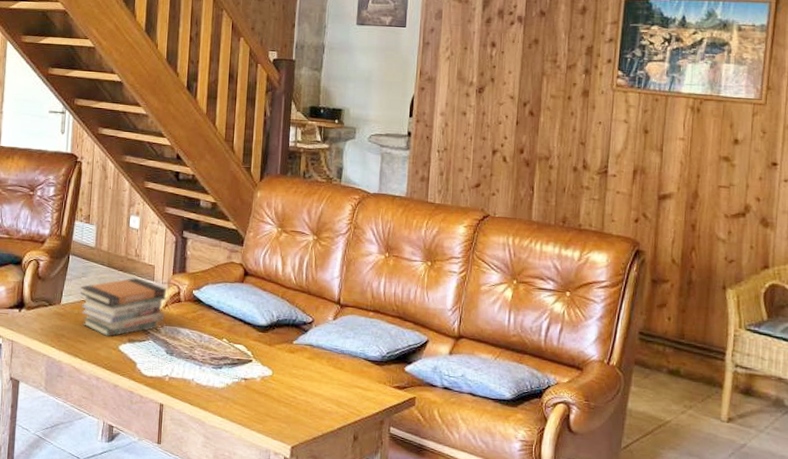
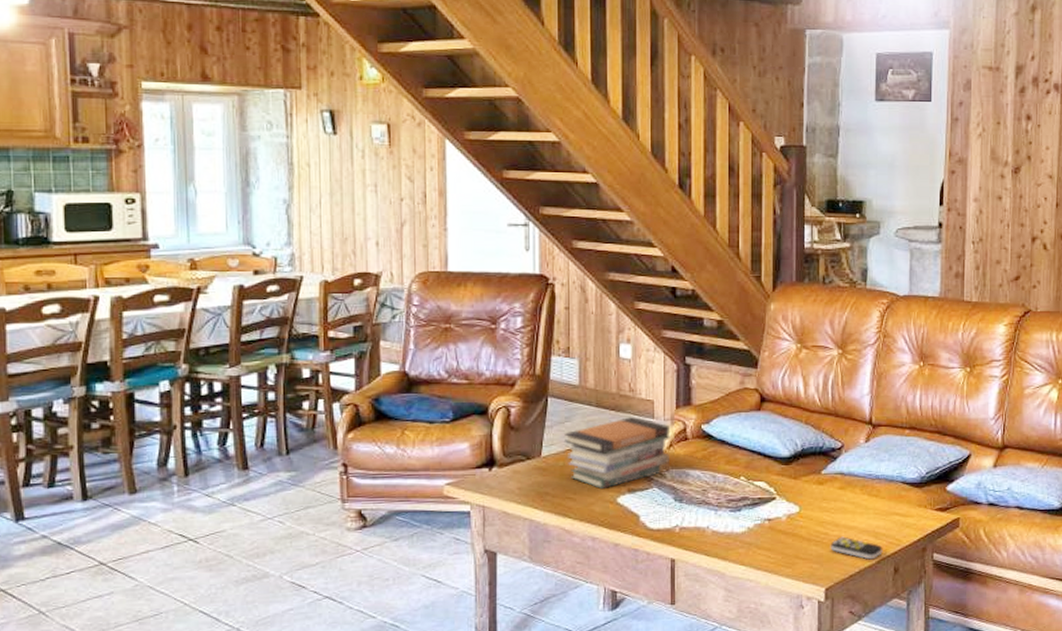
remote control: none [297,401,344,426] -> present [830,536,883,560]

